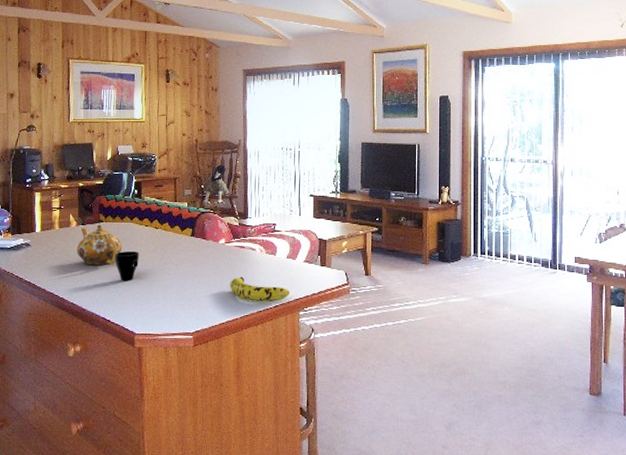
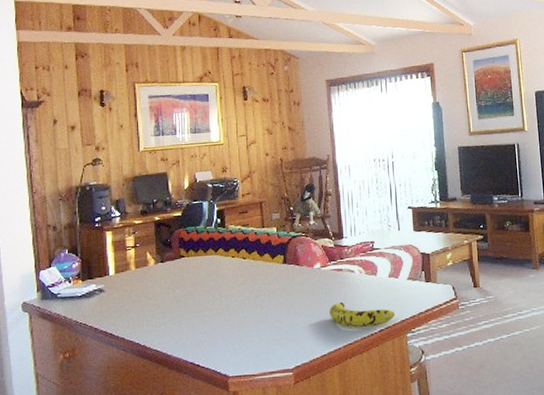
teapot: present [76,224,122,266] -> none [156,260,208,307]
cup: present [114,251,139,282] -> none [199,286,227,320]

